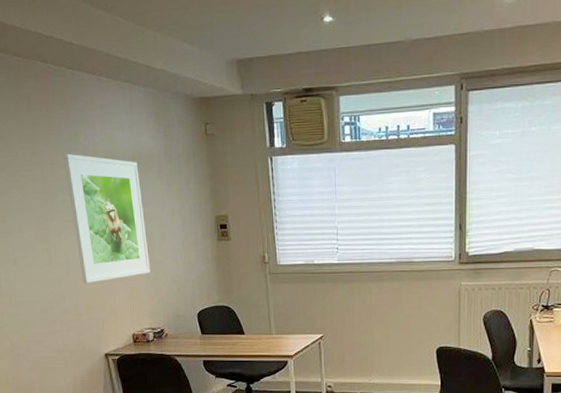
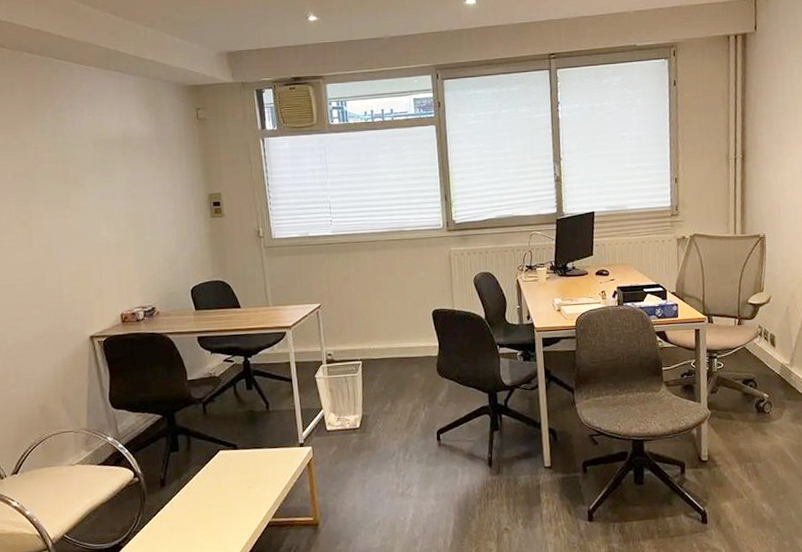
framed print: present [64,153,151,283] -> none [48,137,141,265]

